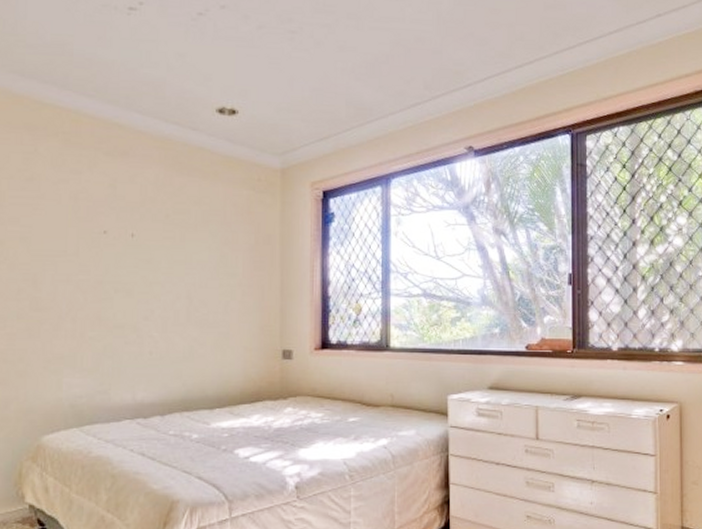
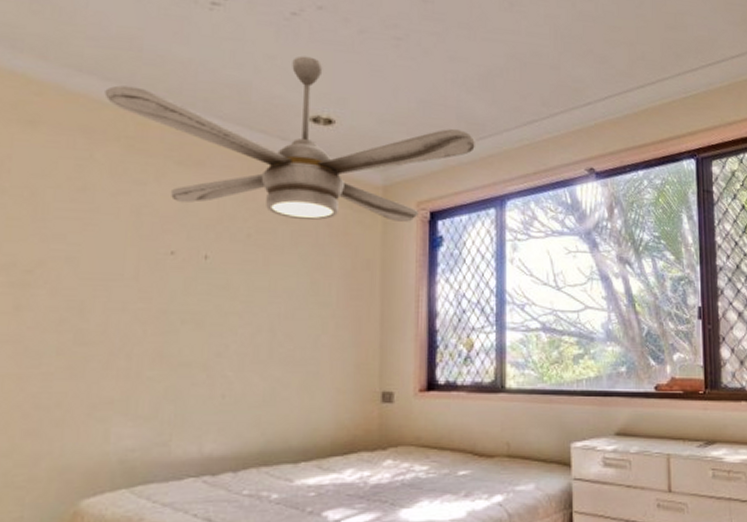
ceiling fan: none [44,52,364,202] -> present [104,56,477,222]

